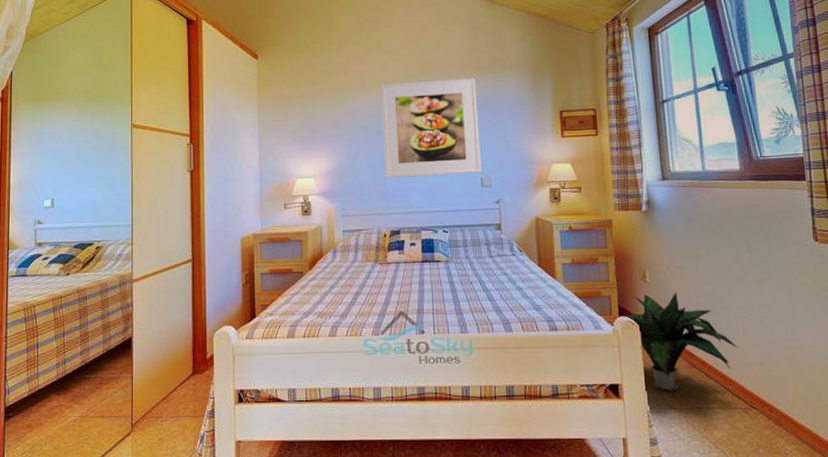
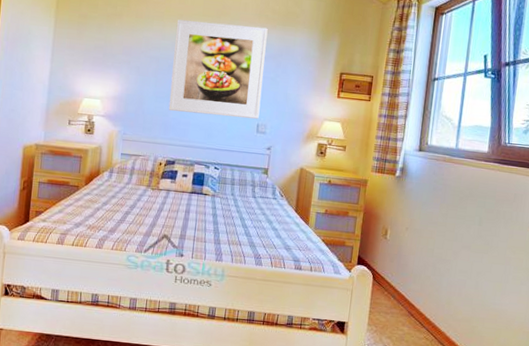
potted plant: present [621,292,738,391] -> none [359,249,452,333]

